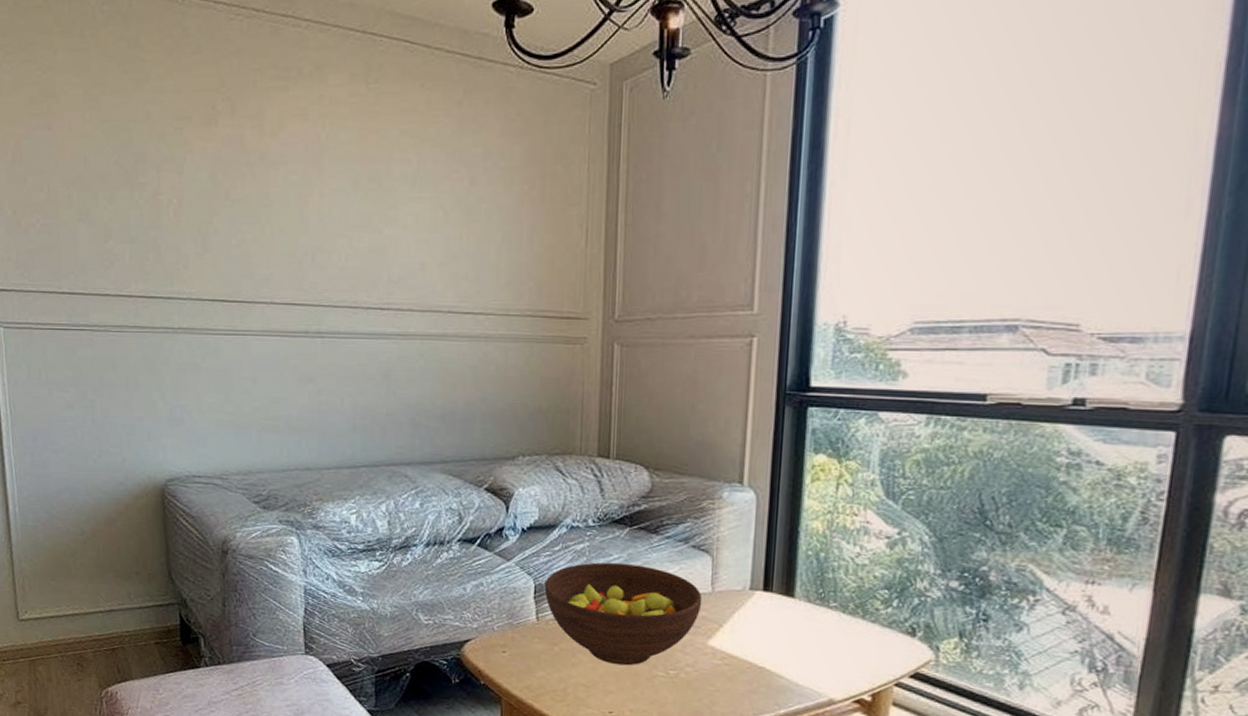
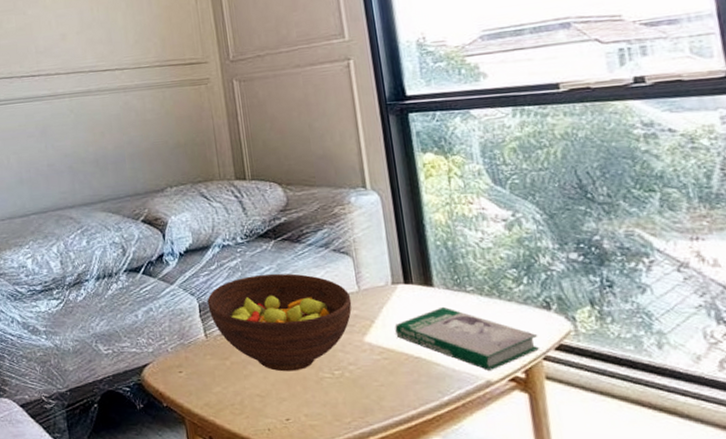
book: none [743,619,895,690] -> present [394,306,540,370]

